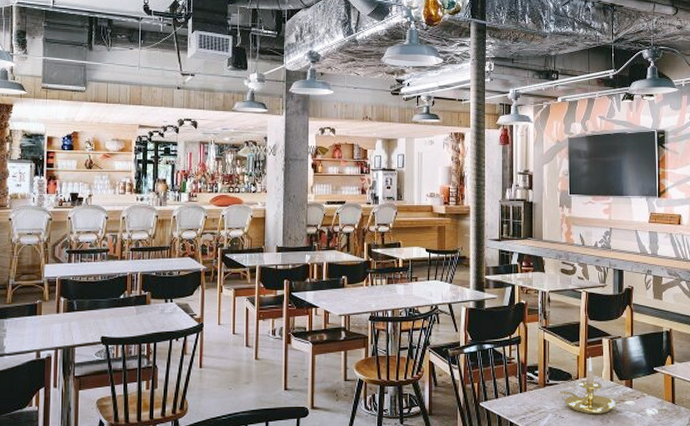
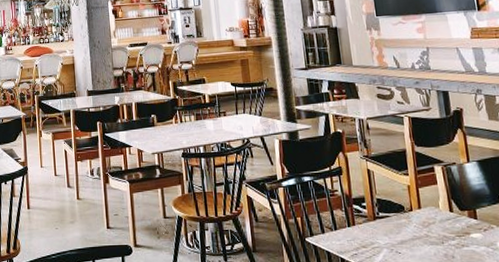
candle holder: present [557,356,616,414] -> none [390,186,460,249]

